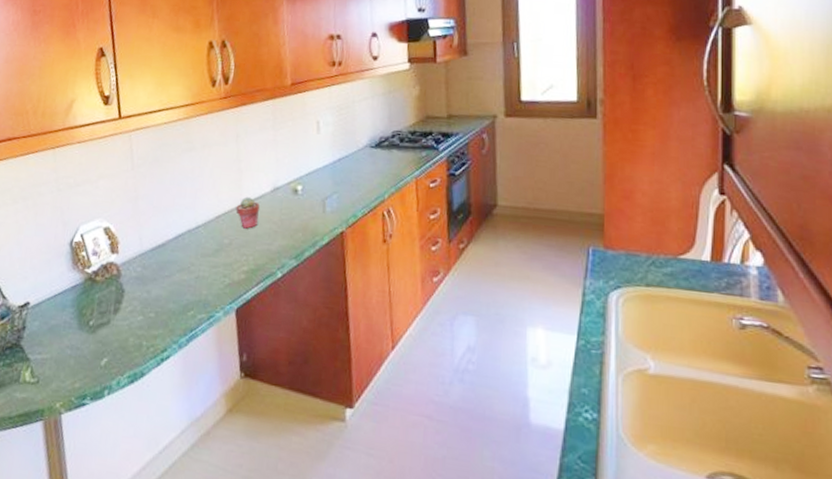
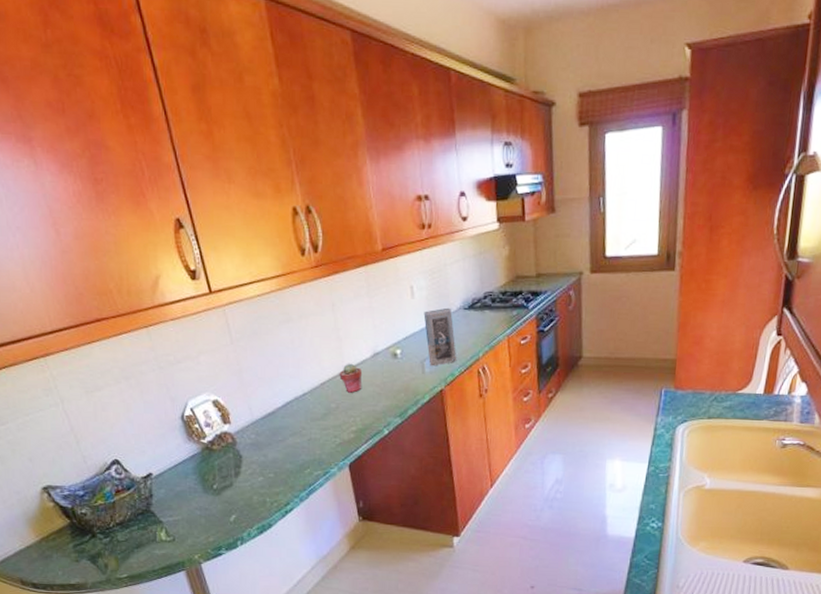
speaker: none [328,144,361,206] -> present [423,307,457,367]

